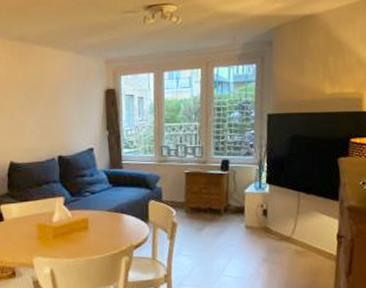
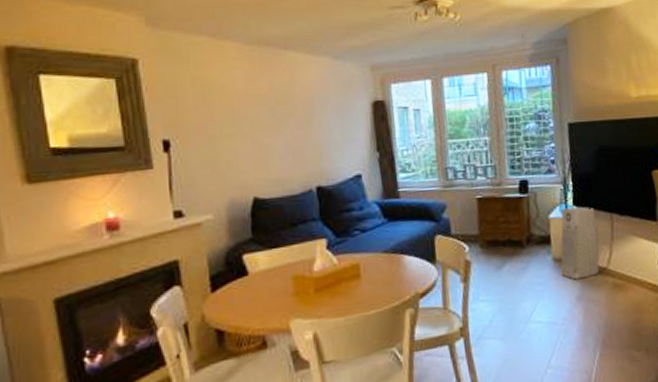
air purifier: none [251,185,287,245] -> present [560,207,600,280]

